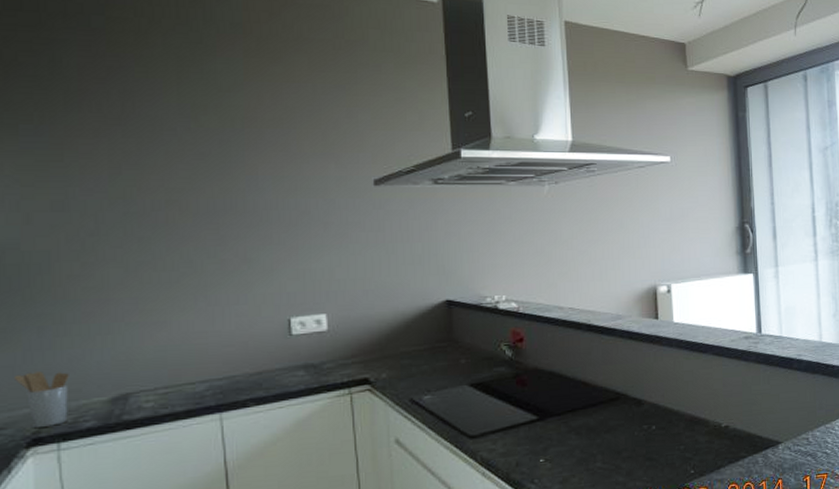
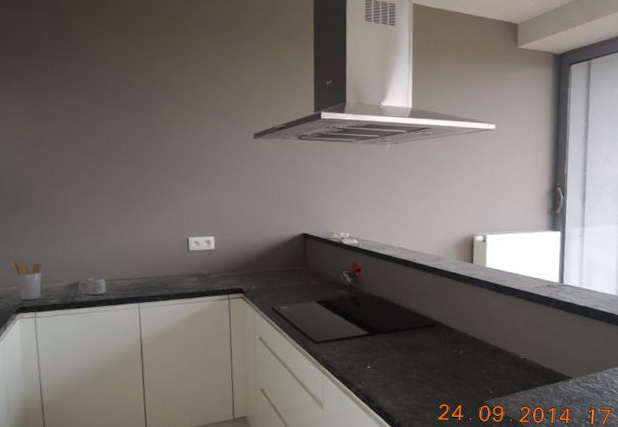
mug: none [128,383,172,410] -> present [79,277,107,296]

